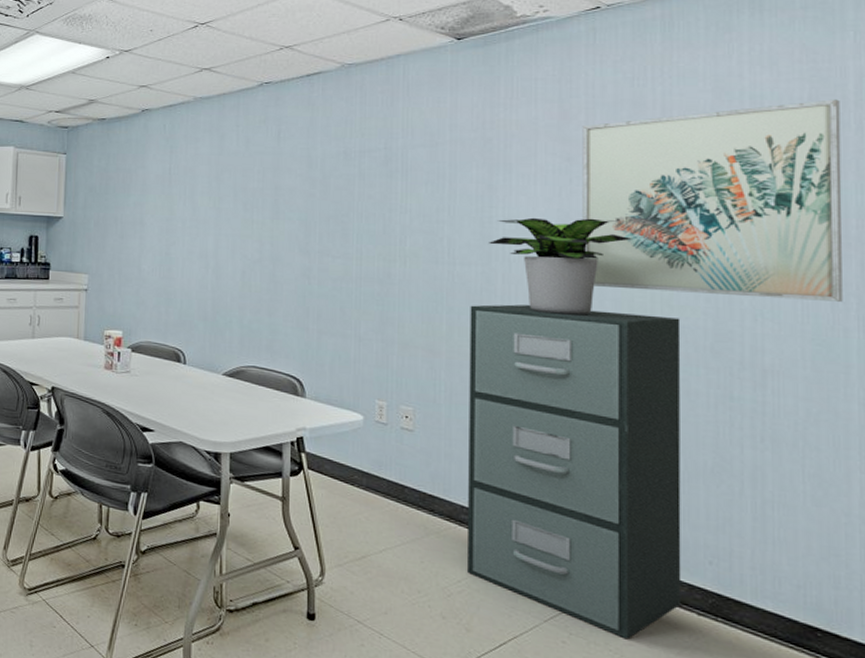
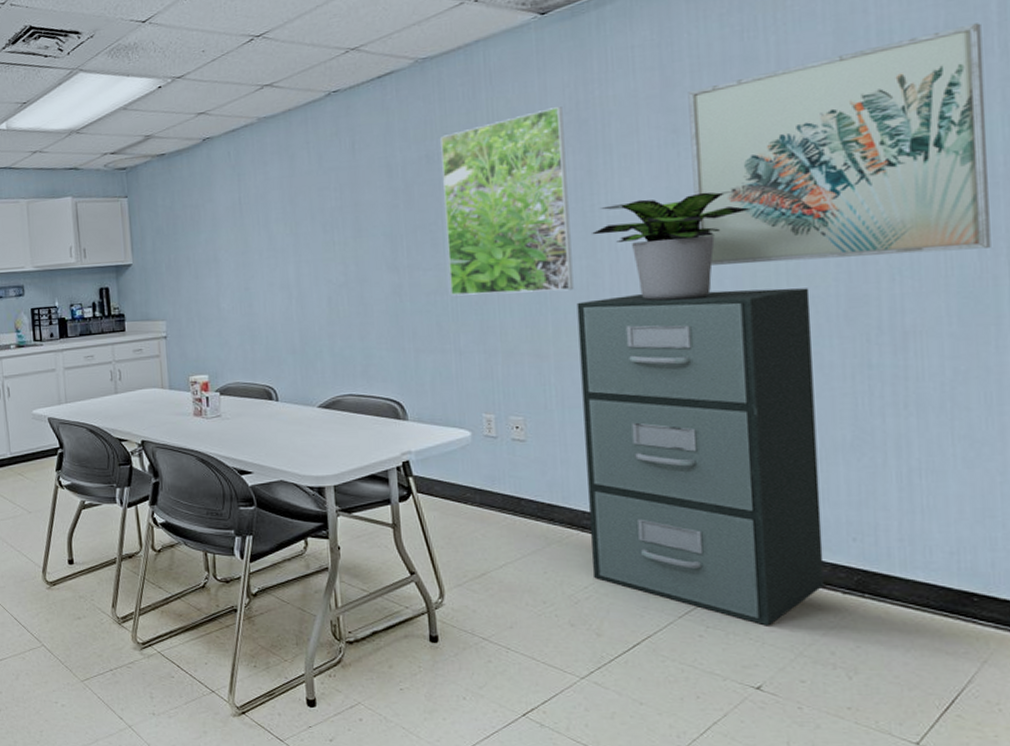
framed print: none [356,123,470,293] -> present [440,106,574,296]

